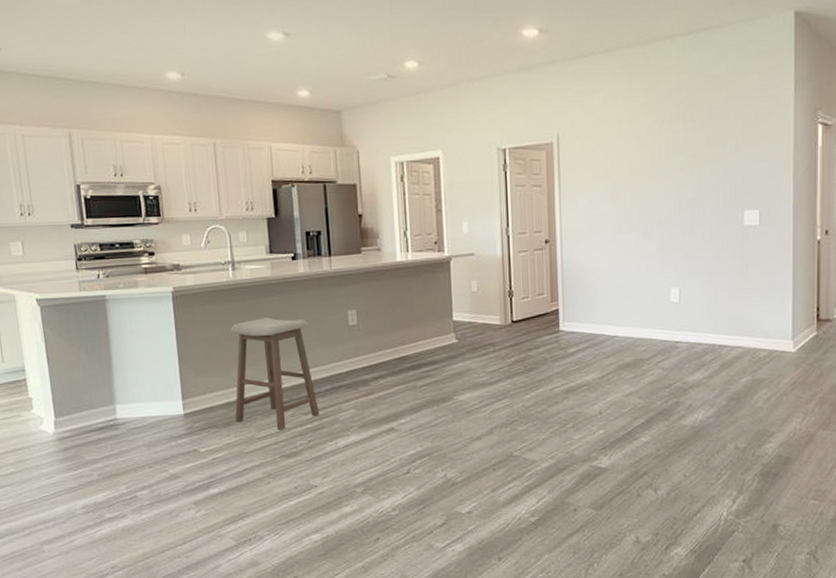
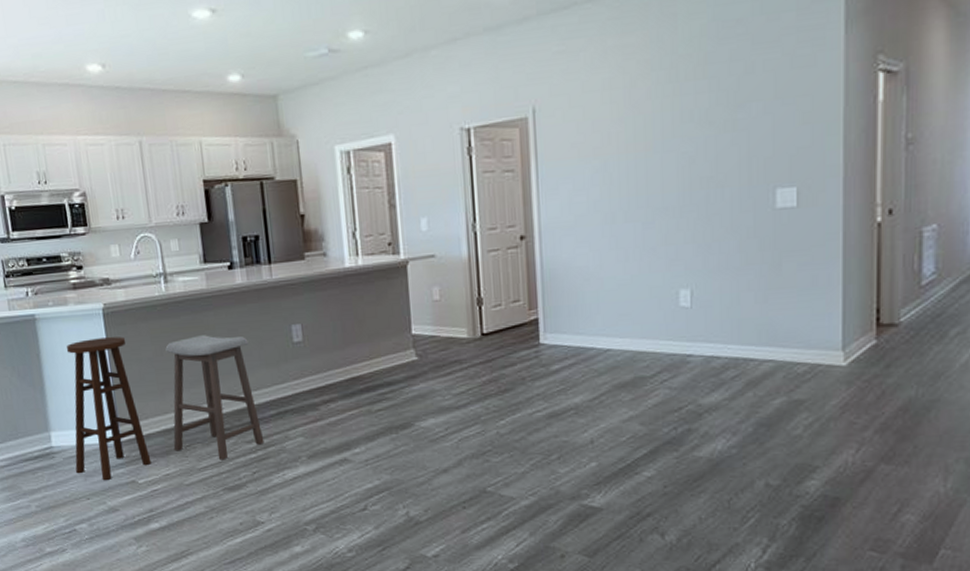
bar stool: none [135,317,213,450] -> present [67,336,152,481]

